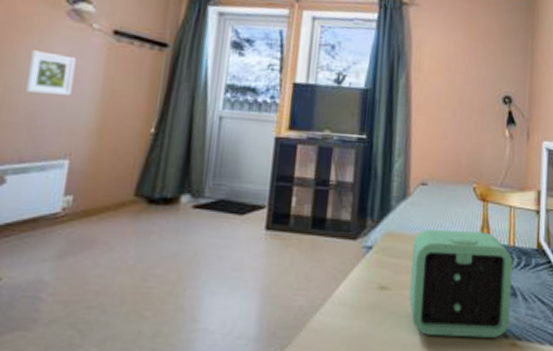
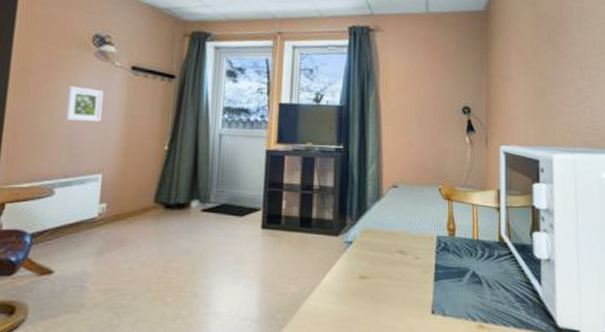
alarm clock: present [409,229,513,338] -> none [386,225,477,320]

